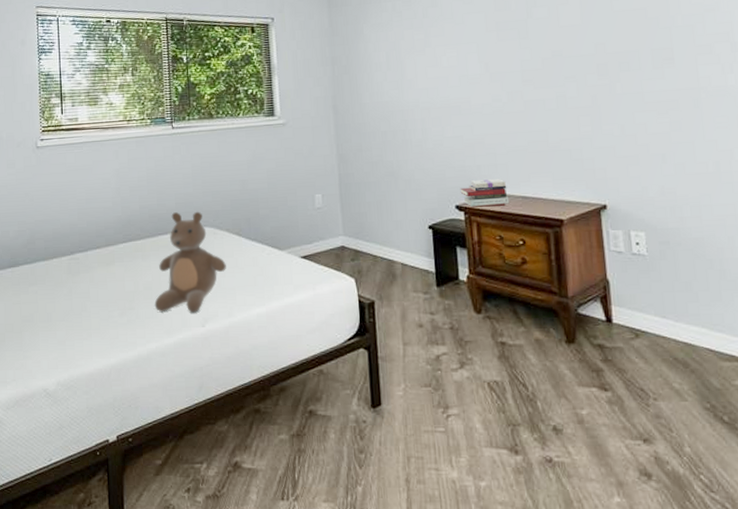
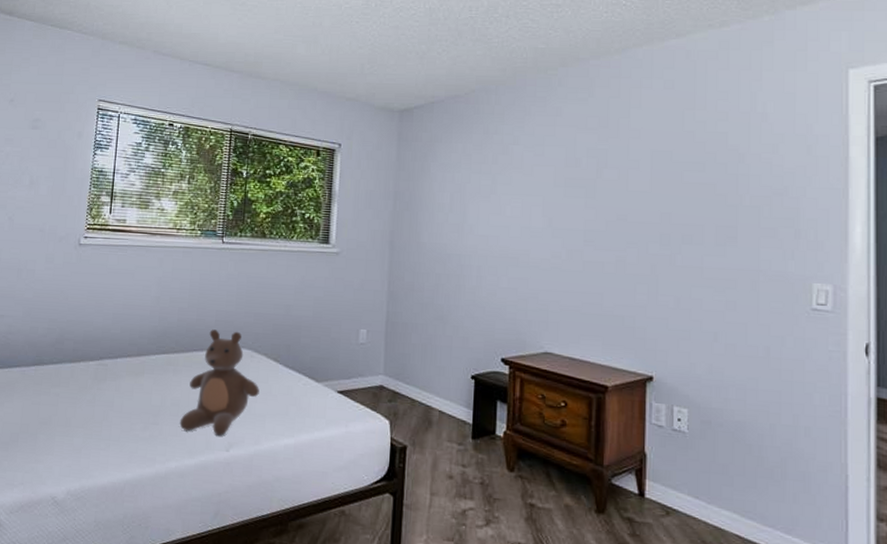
books: present [460,179,510,207] -> none [508,335,557,365]

